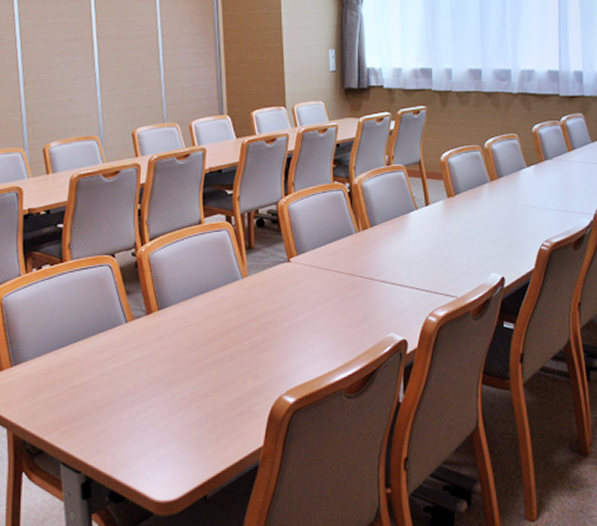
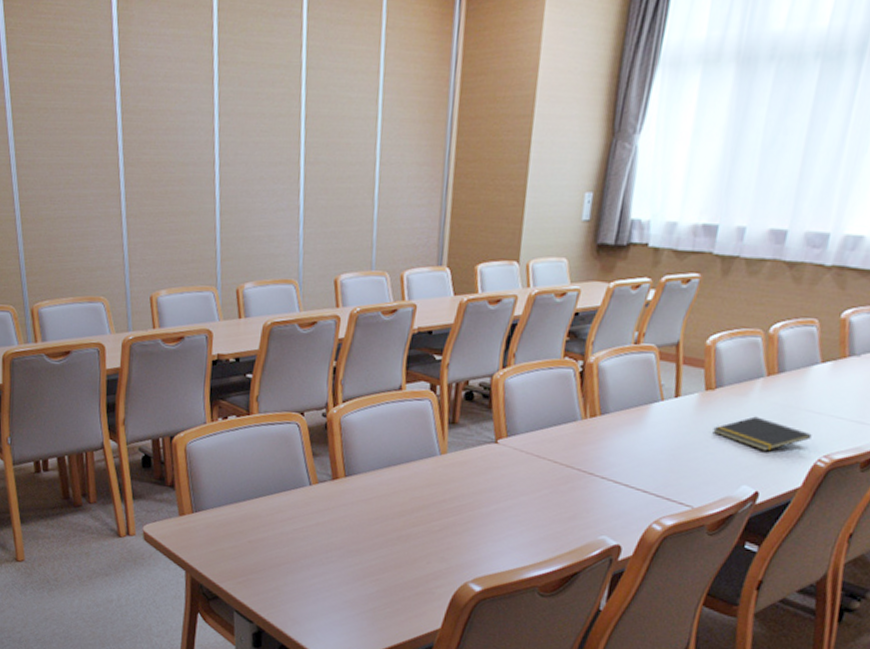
notepad: none [460,215,533,242] -> present [712,416,812,452]

